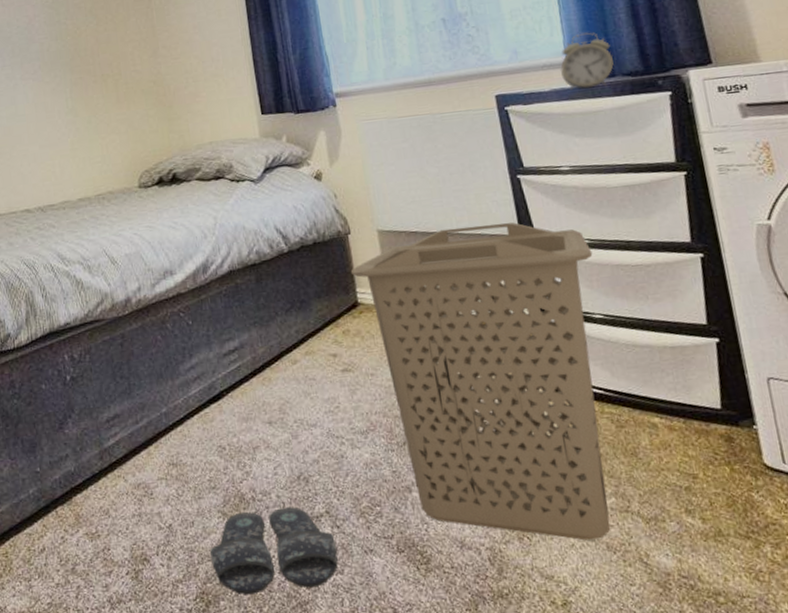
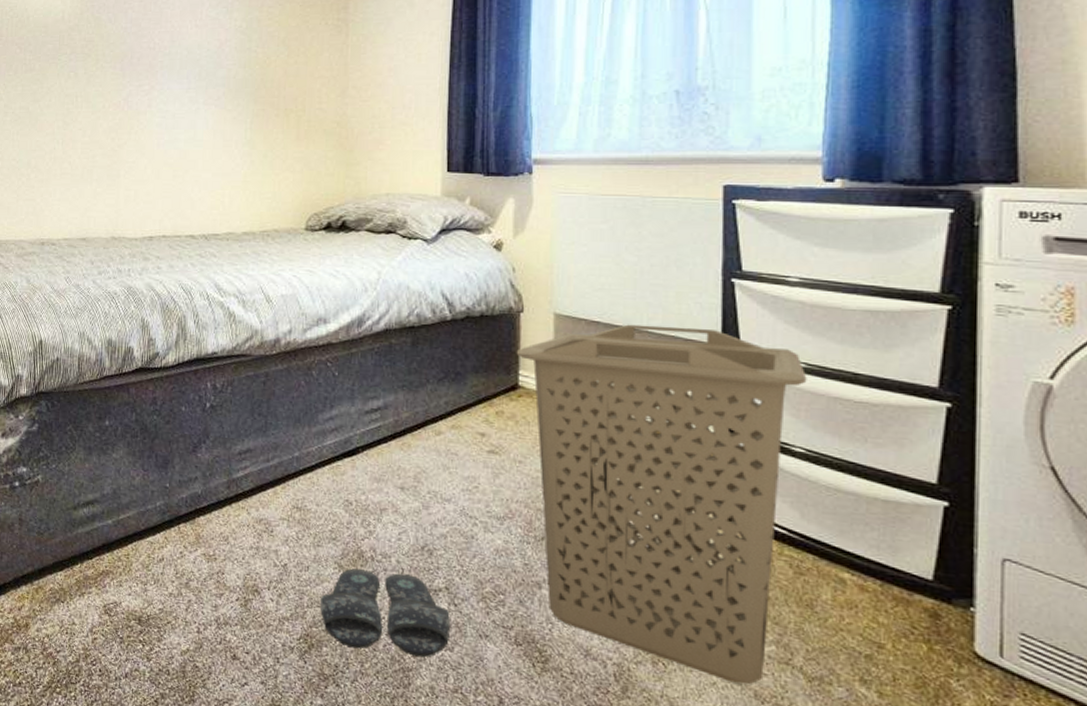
alarm clock: present [559,32,614,91] -> none [811,126,884,193]

